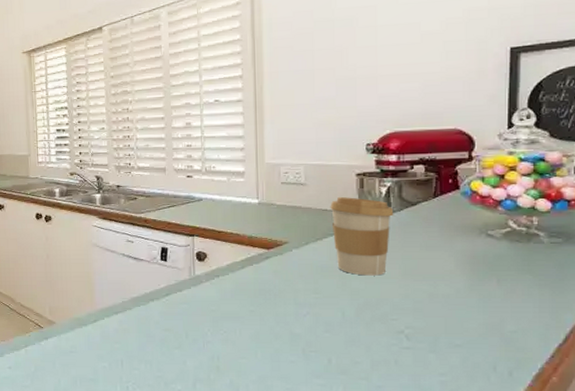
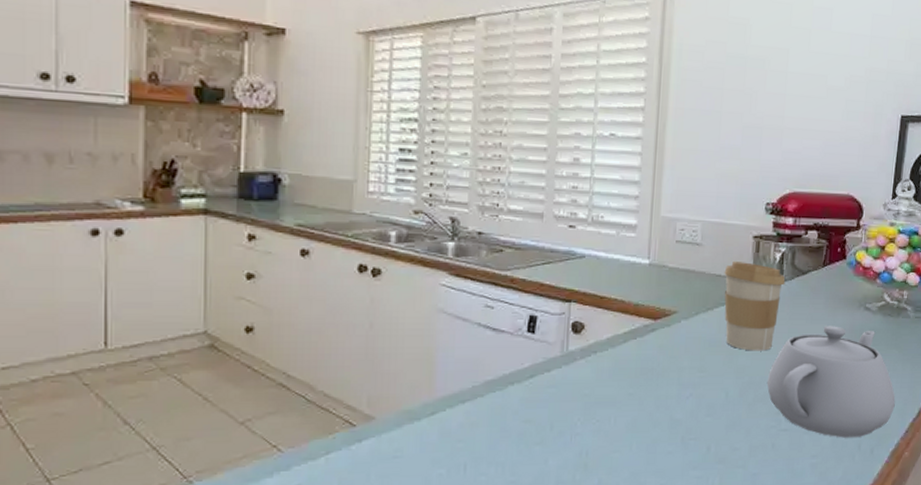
teapot: none [383,252,534,359] -> present [766,326,895,438]

